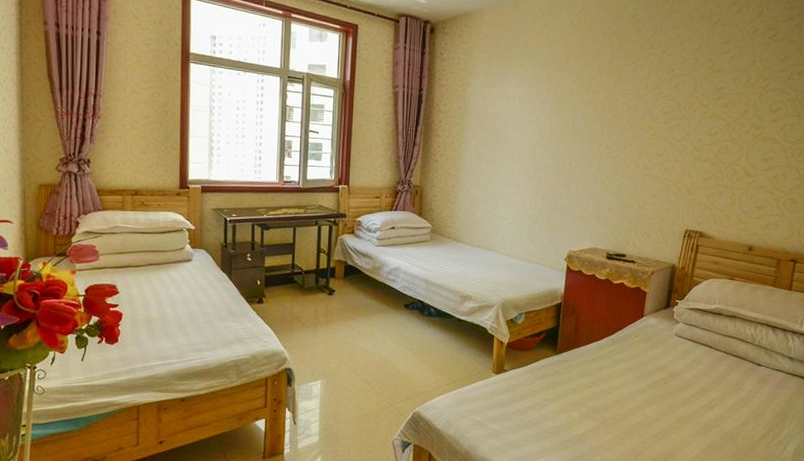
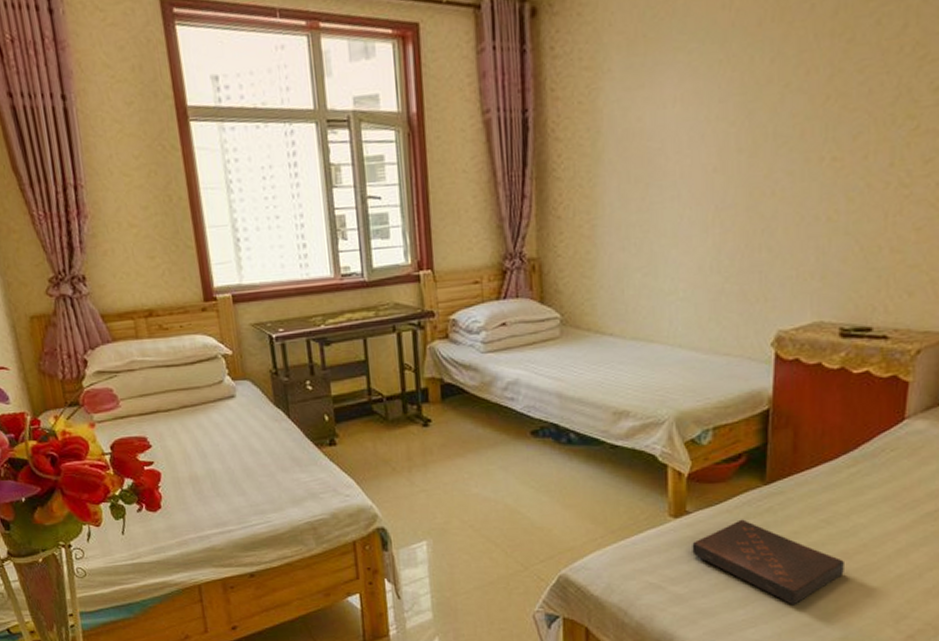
book: none [506,378,604,442] -> present [692,519,844,606]

